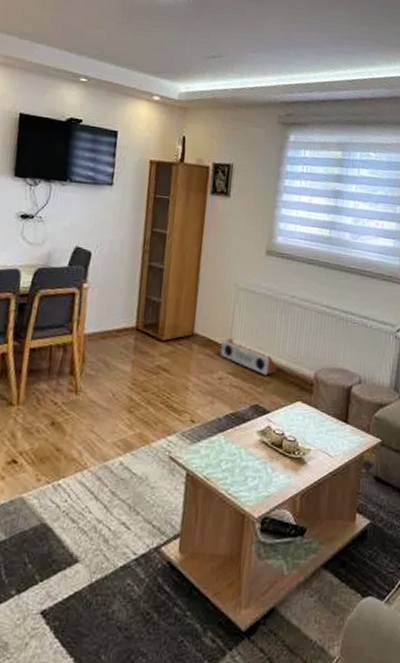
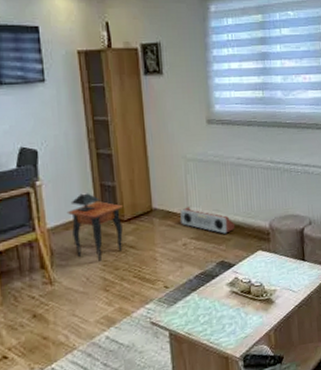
side table: none [107,304,165,379] -> present [66,193,124,261]

